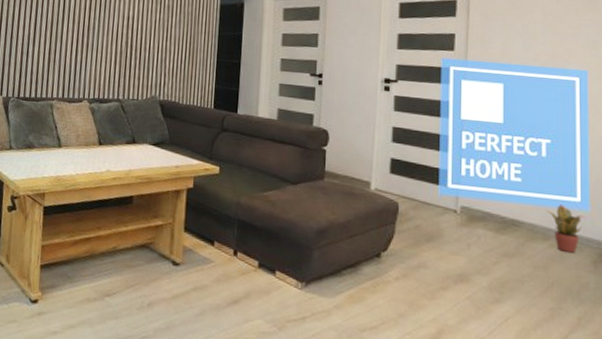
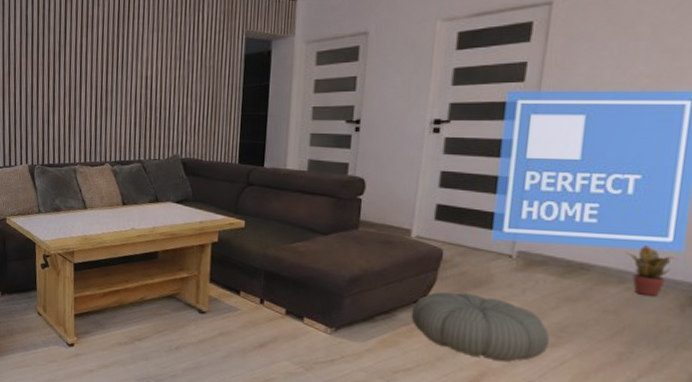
pouf: none [374,245,494,318] -> present [411,292,549,362]

